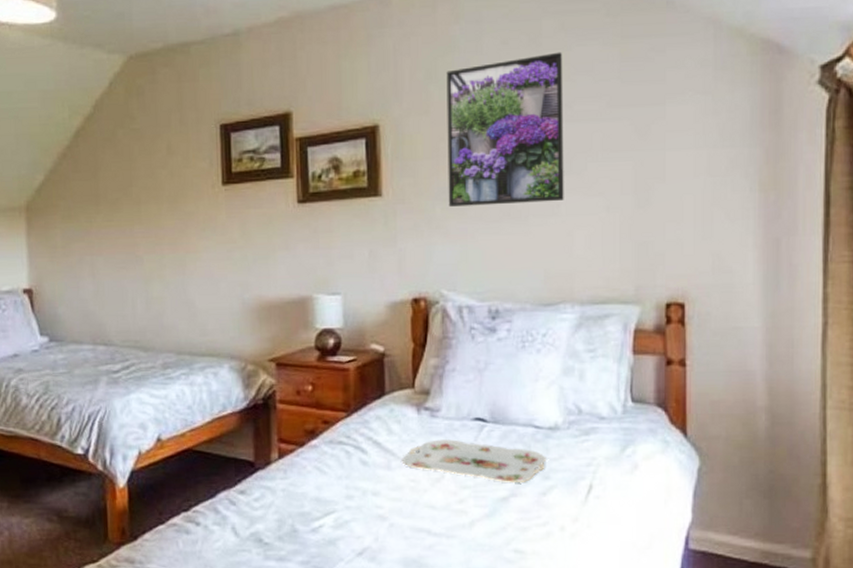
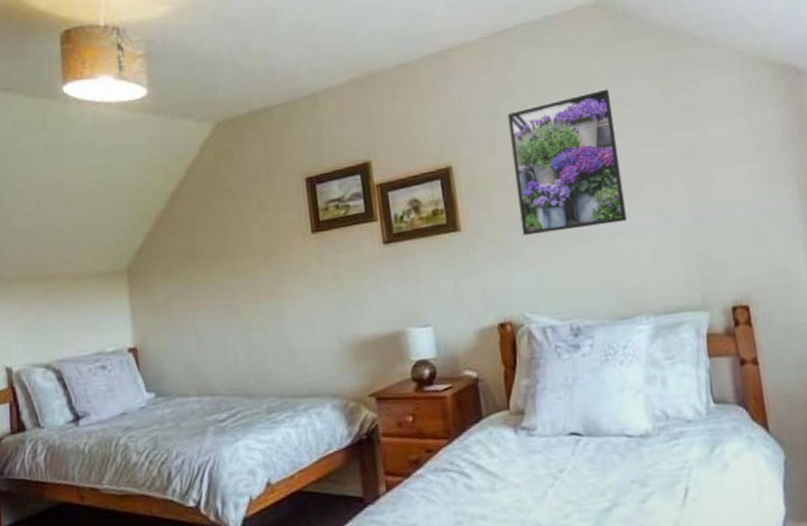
serving tray: present [401,439,547,482] -> none [505,456,642,493]

